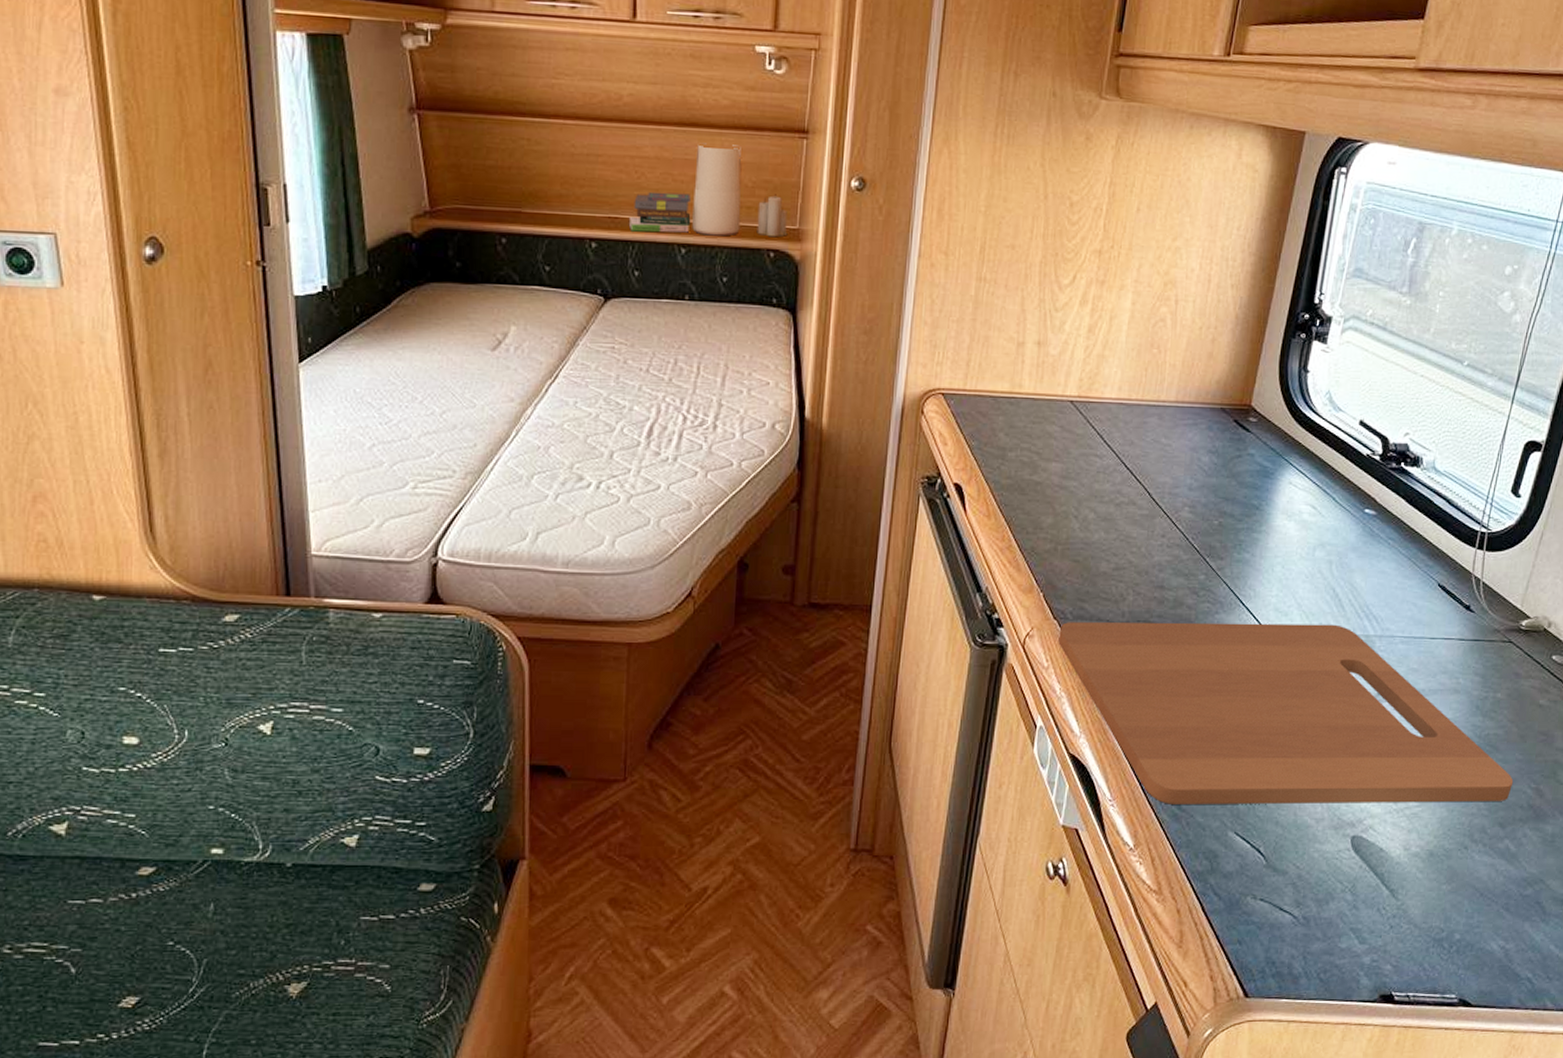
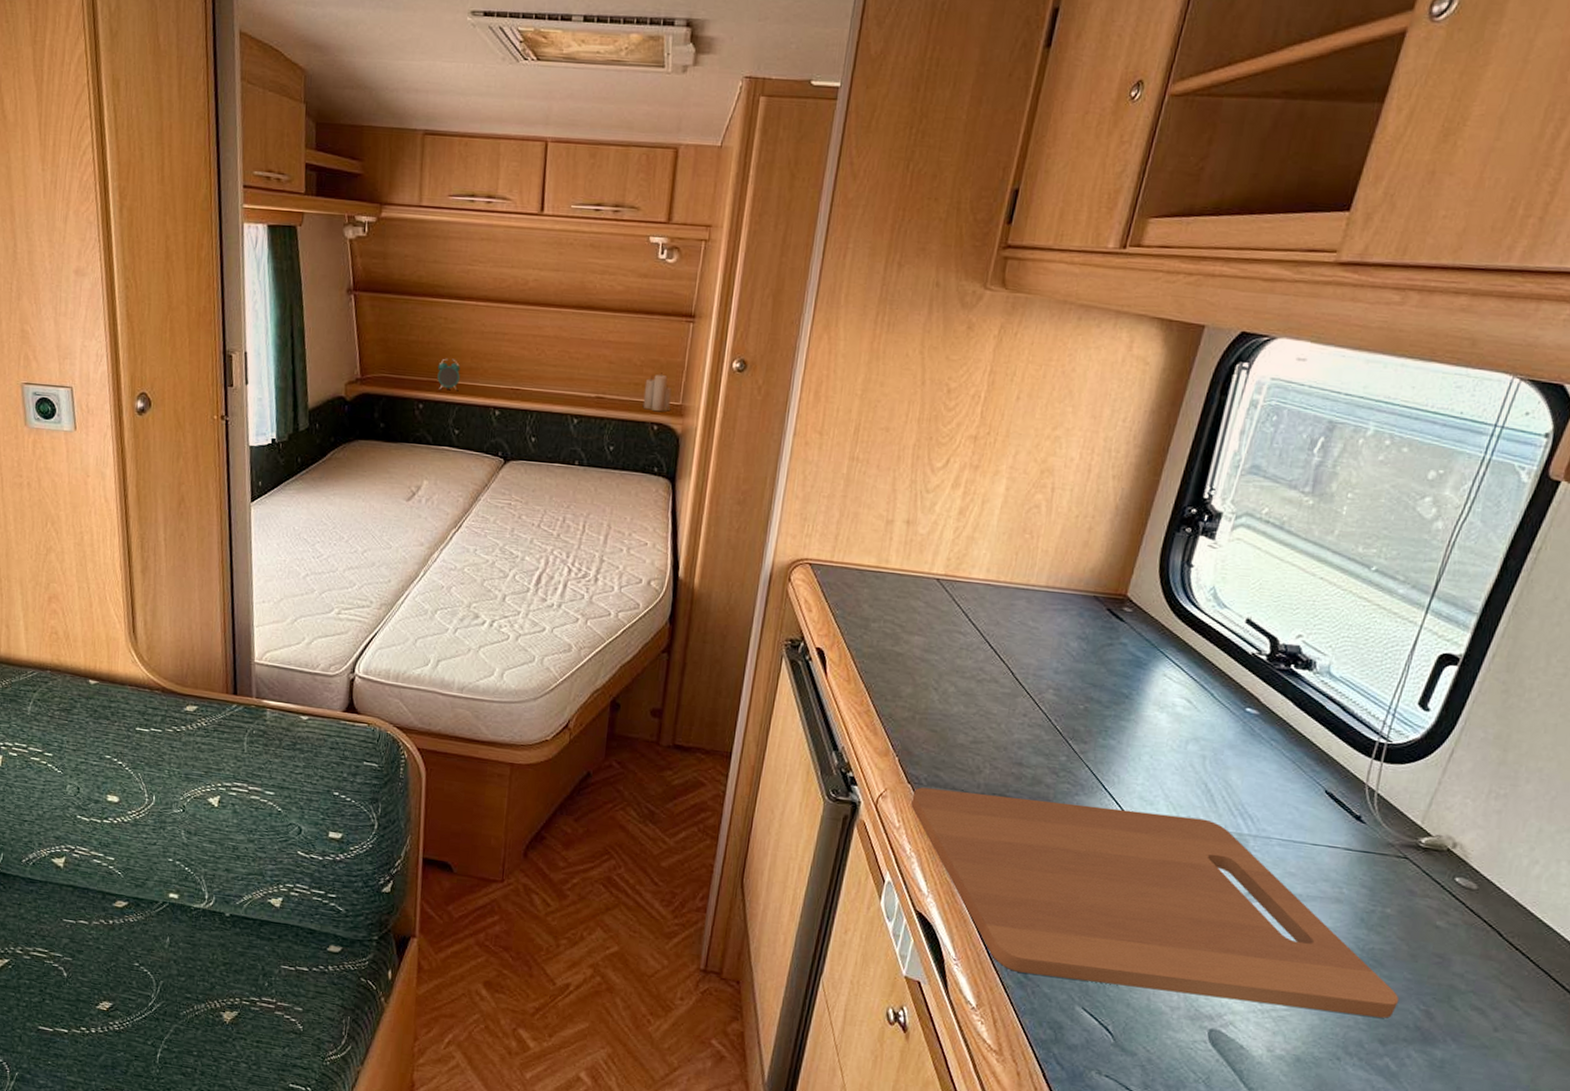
alarm clock: none [522,185,549,222] -> present [437,358,461,391]
books: present [628,191,691,233] -> none [528,367,584,405]
vase: present [692,143,741,237] -> none [584,324,632,410]

